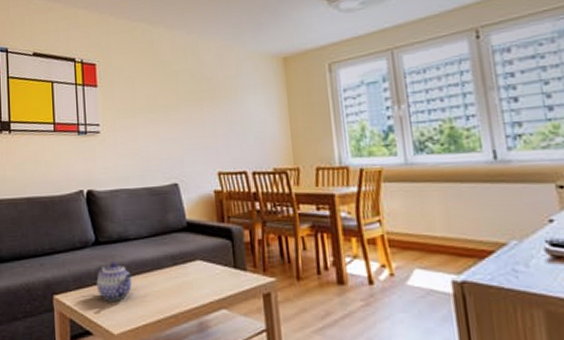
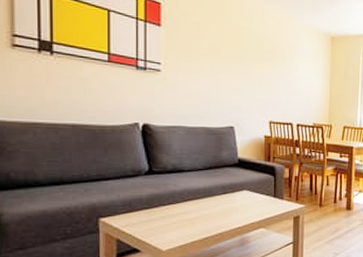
teapot: present [96,262,133,301] -> none [147,190,184,223]

